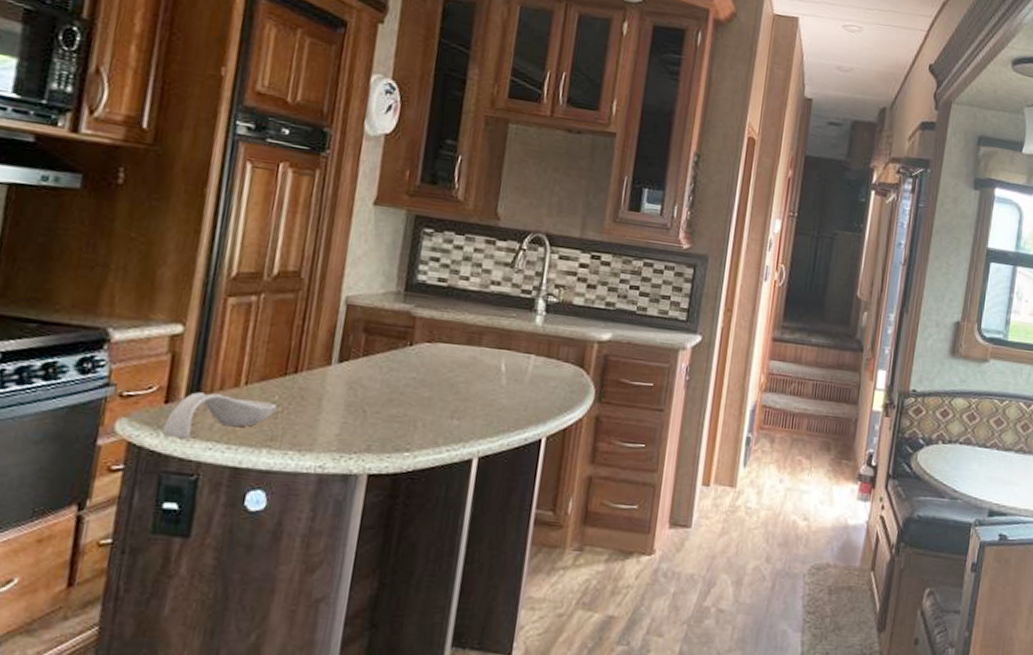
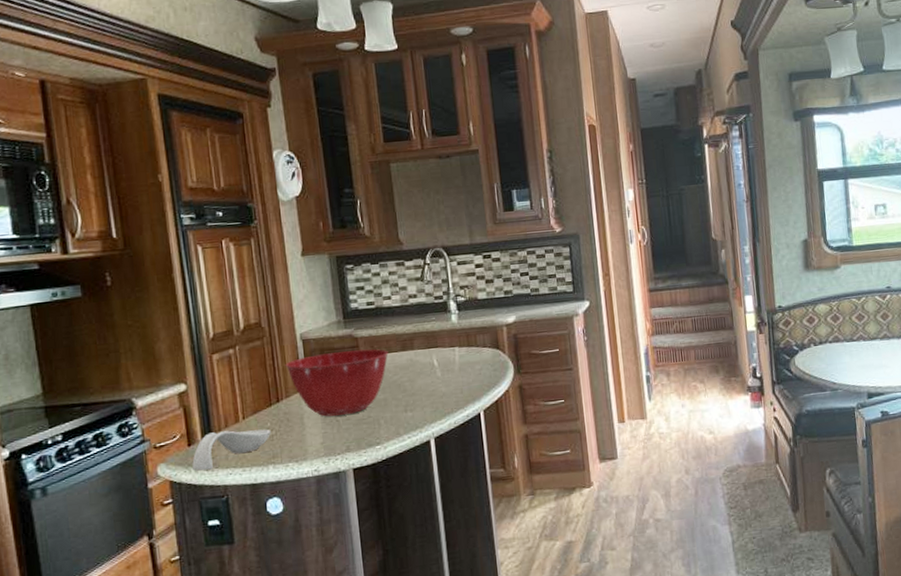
mixing bowl: none [316,325,449,407] -> present [285,349,389,417]

